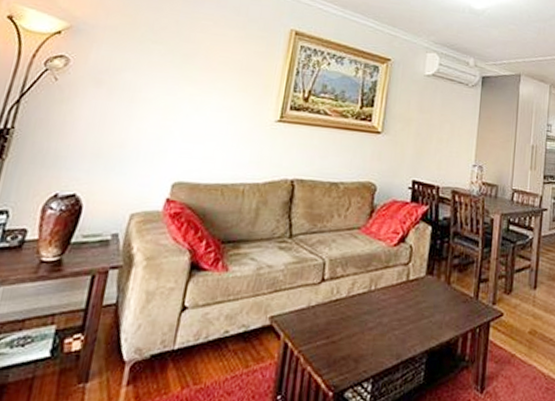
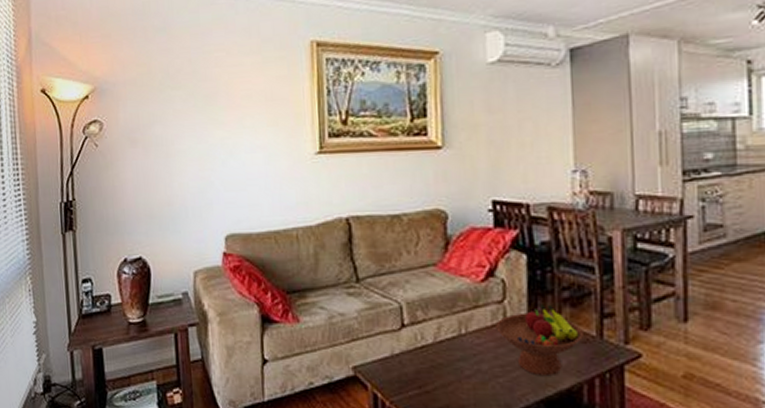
fruit bowl: none [399,268,464,330] -> present [496,304,583,377]

